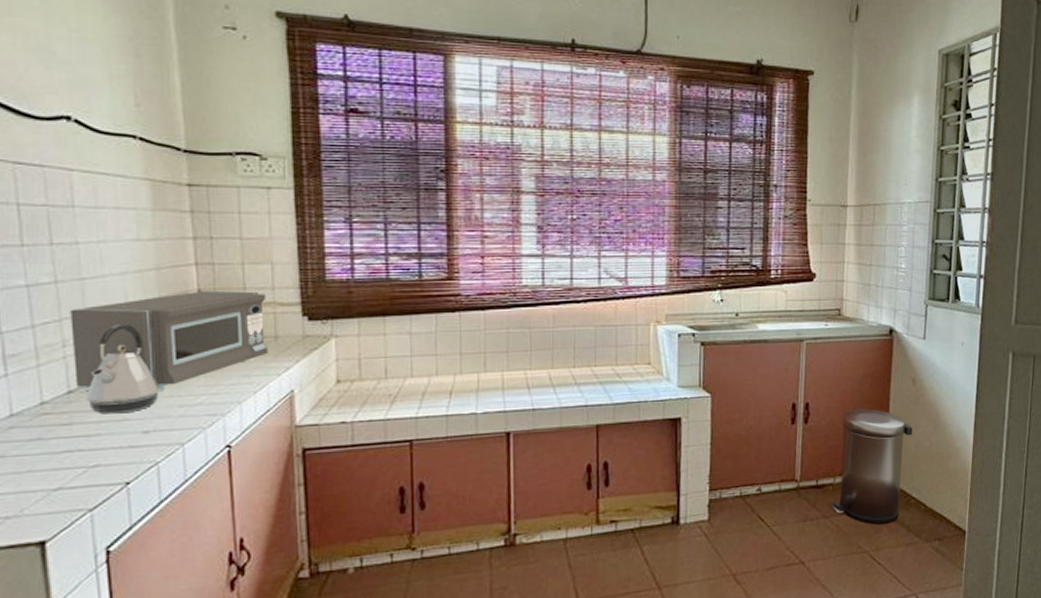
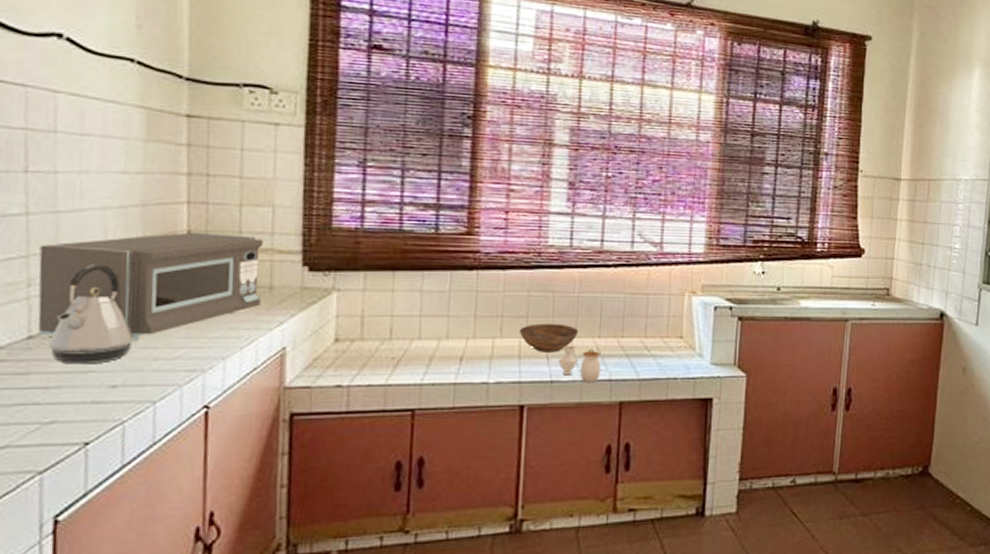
bowl: none [501,356,556,384] -> present [518,323,579,353]
jar: none [539,376,578,410] -> present [559,345,601,383]
pedal bin: present [829,408,913,525] -> none [868,397,961,525]

